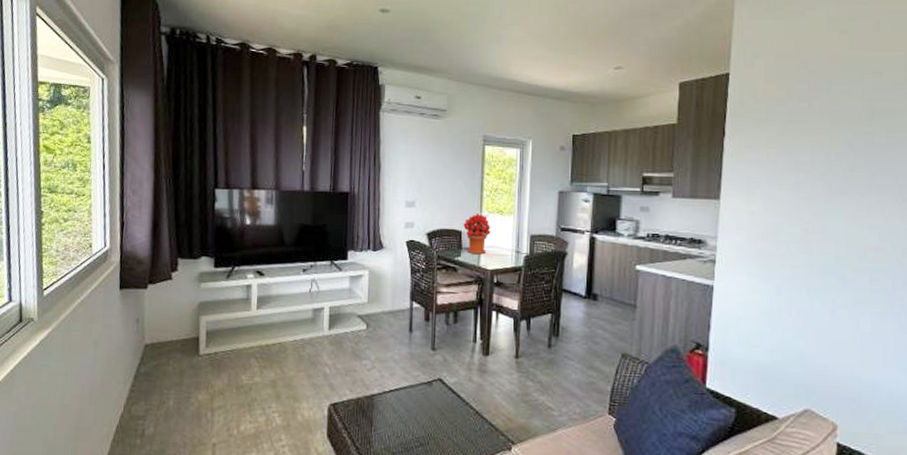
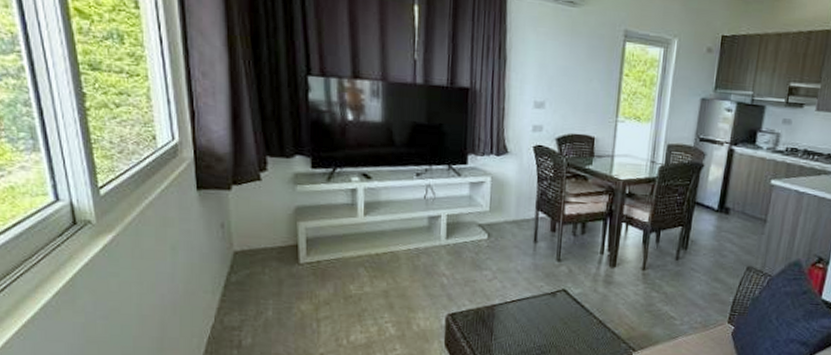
bouquet: present [463,213,491,255] -> none [596,118,627,164]

